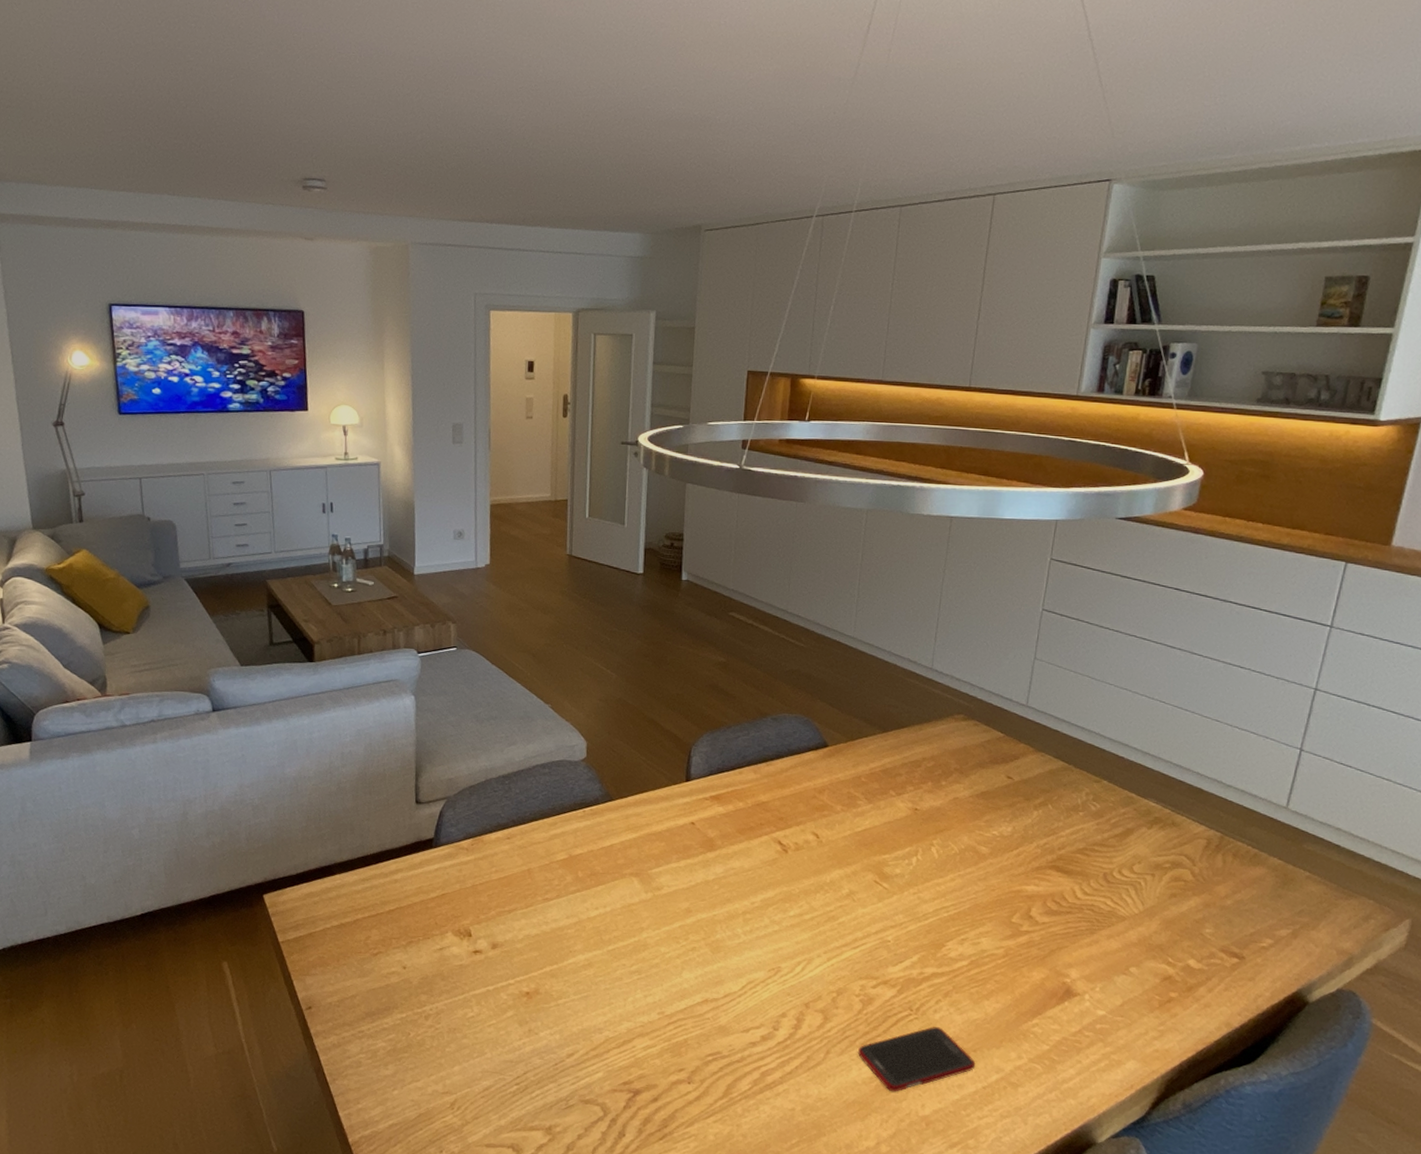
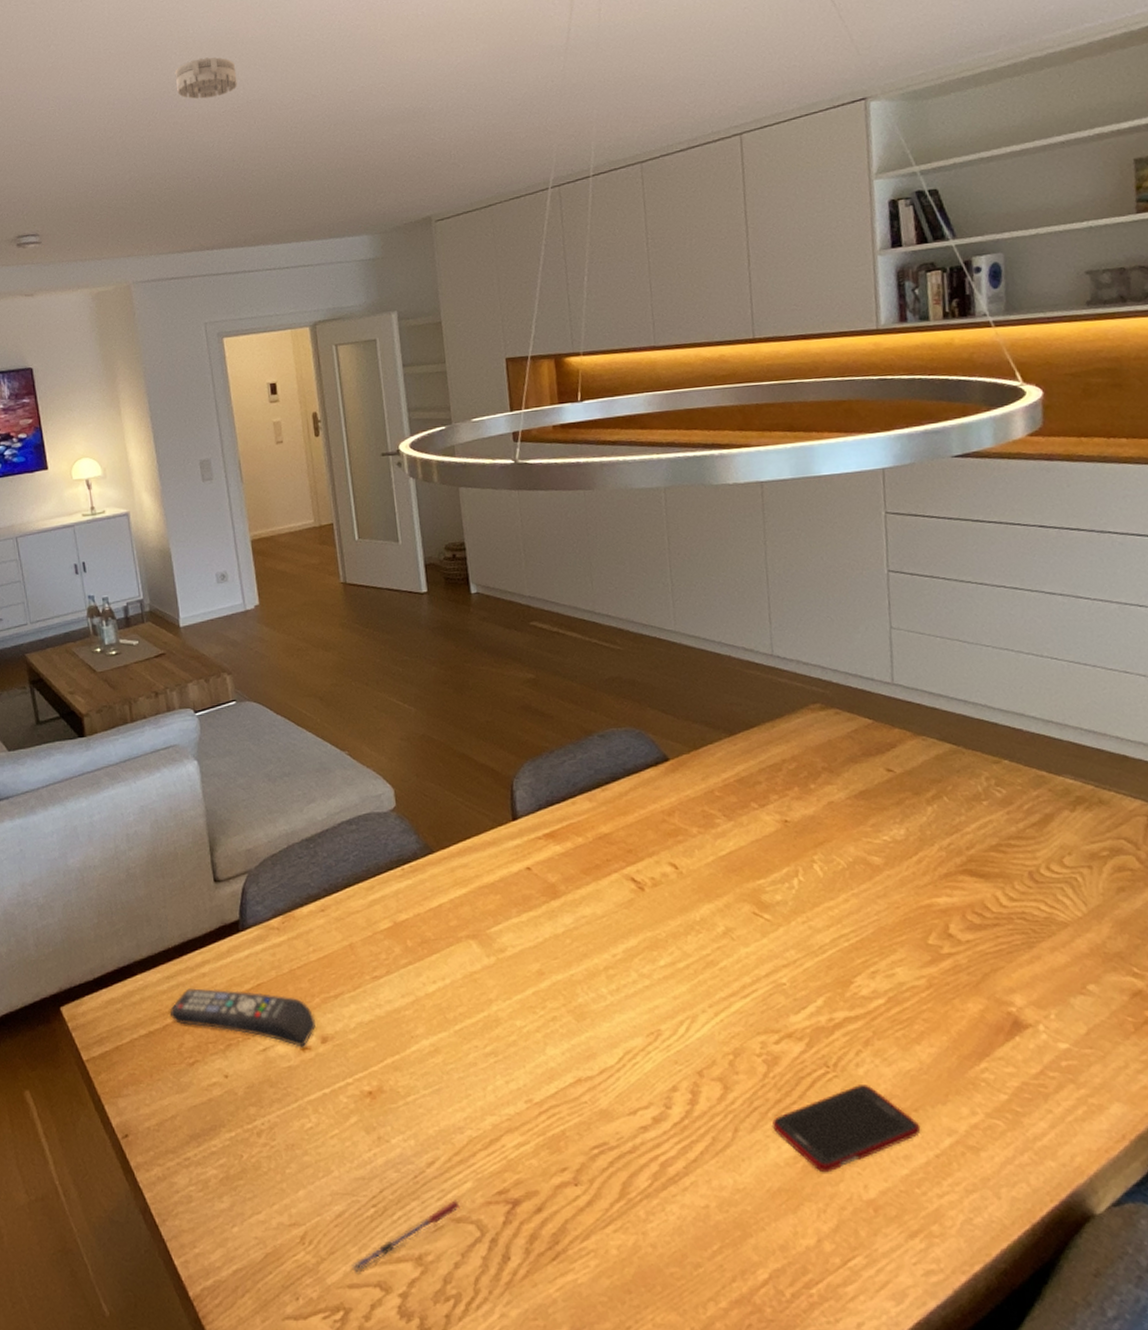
remote control: none [361,891,489,950] -> present [169,988,315,1047]
smoke detector: none [478,29,539,72] -> present [174,57,238,100]
pen: none [491,1085,590,1136] -> present [351,1200,460,1273]

